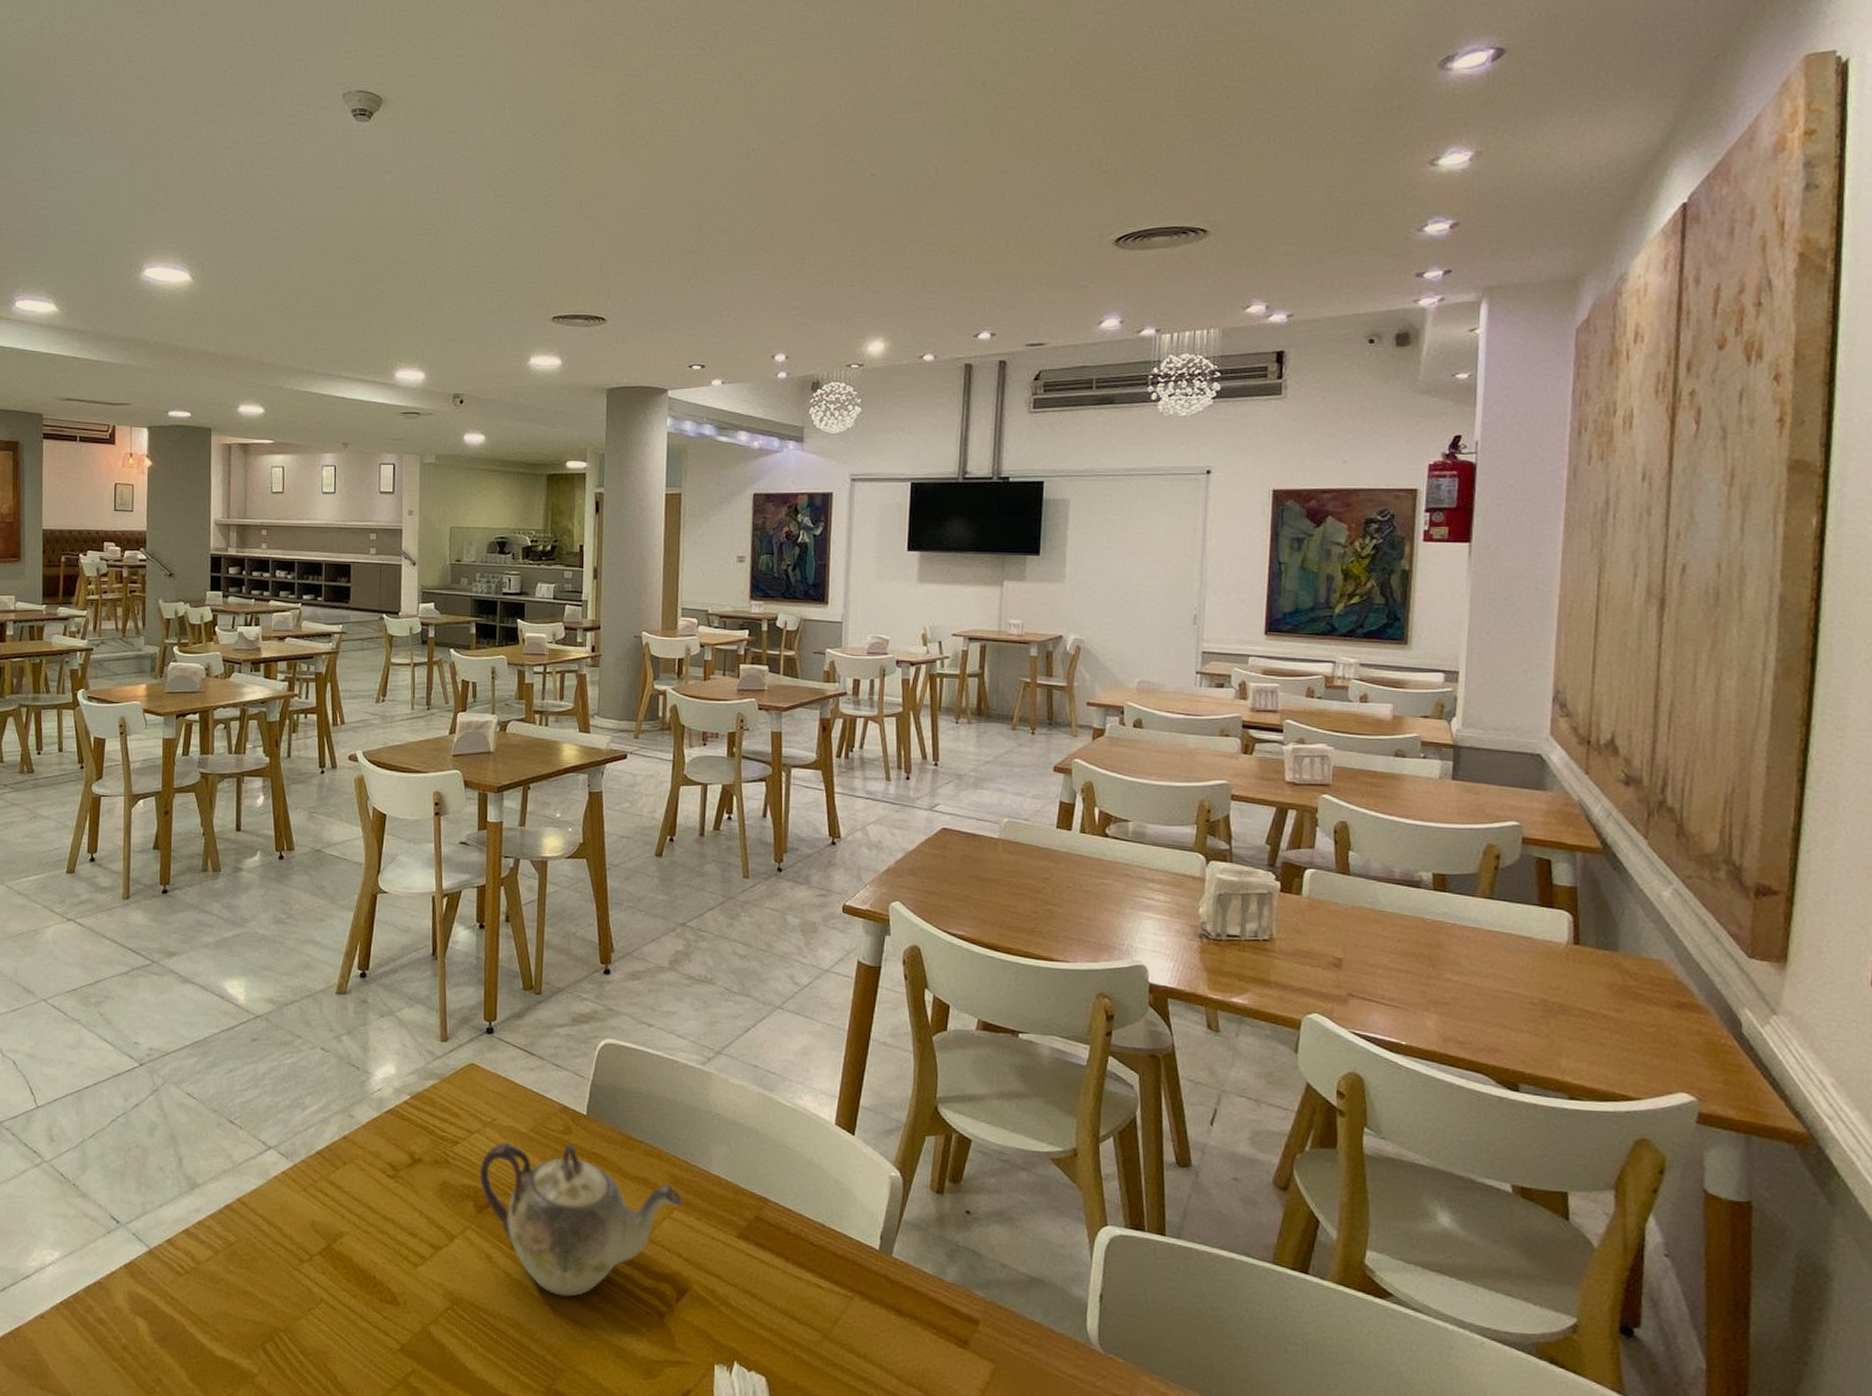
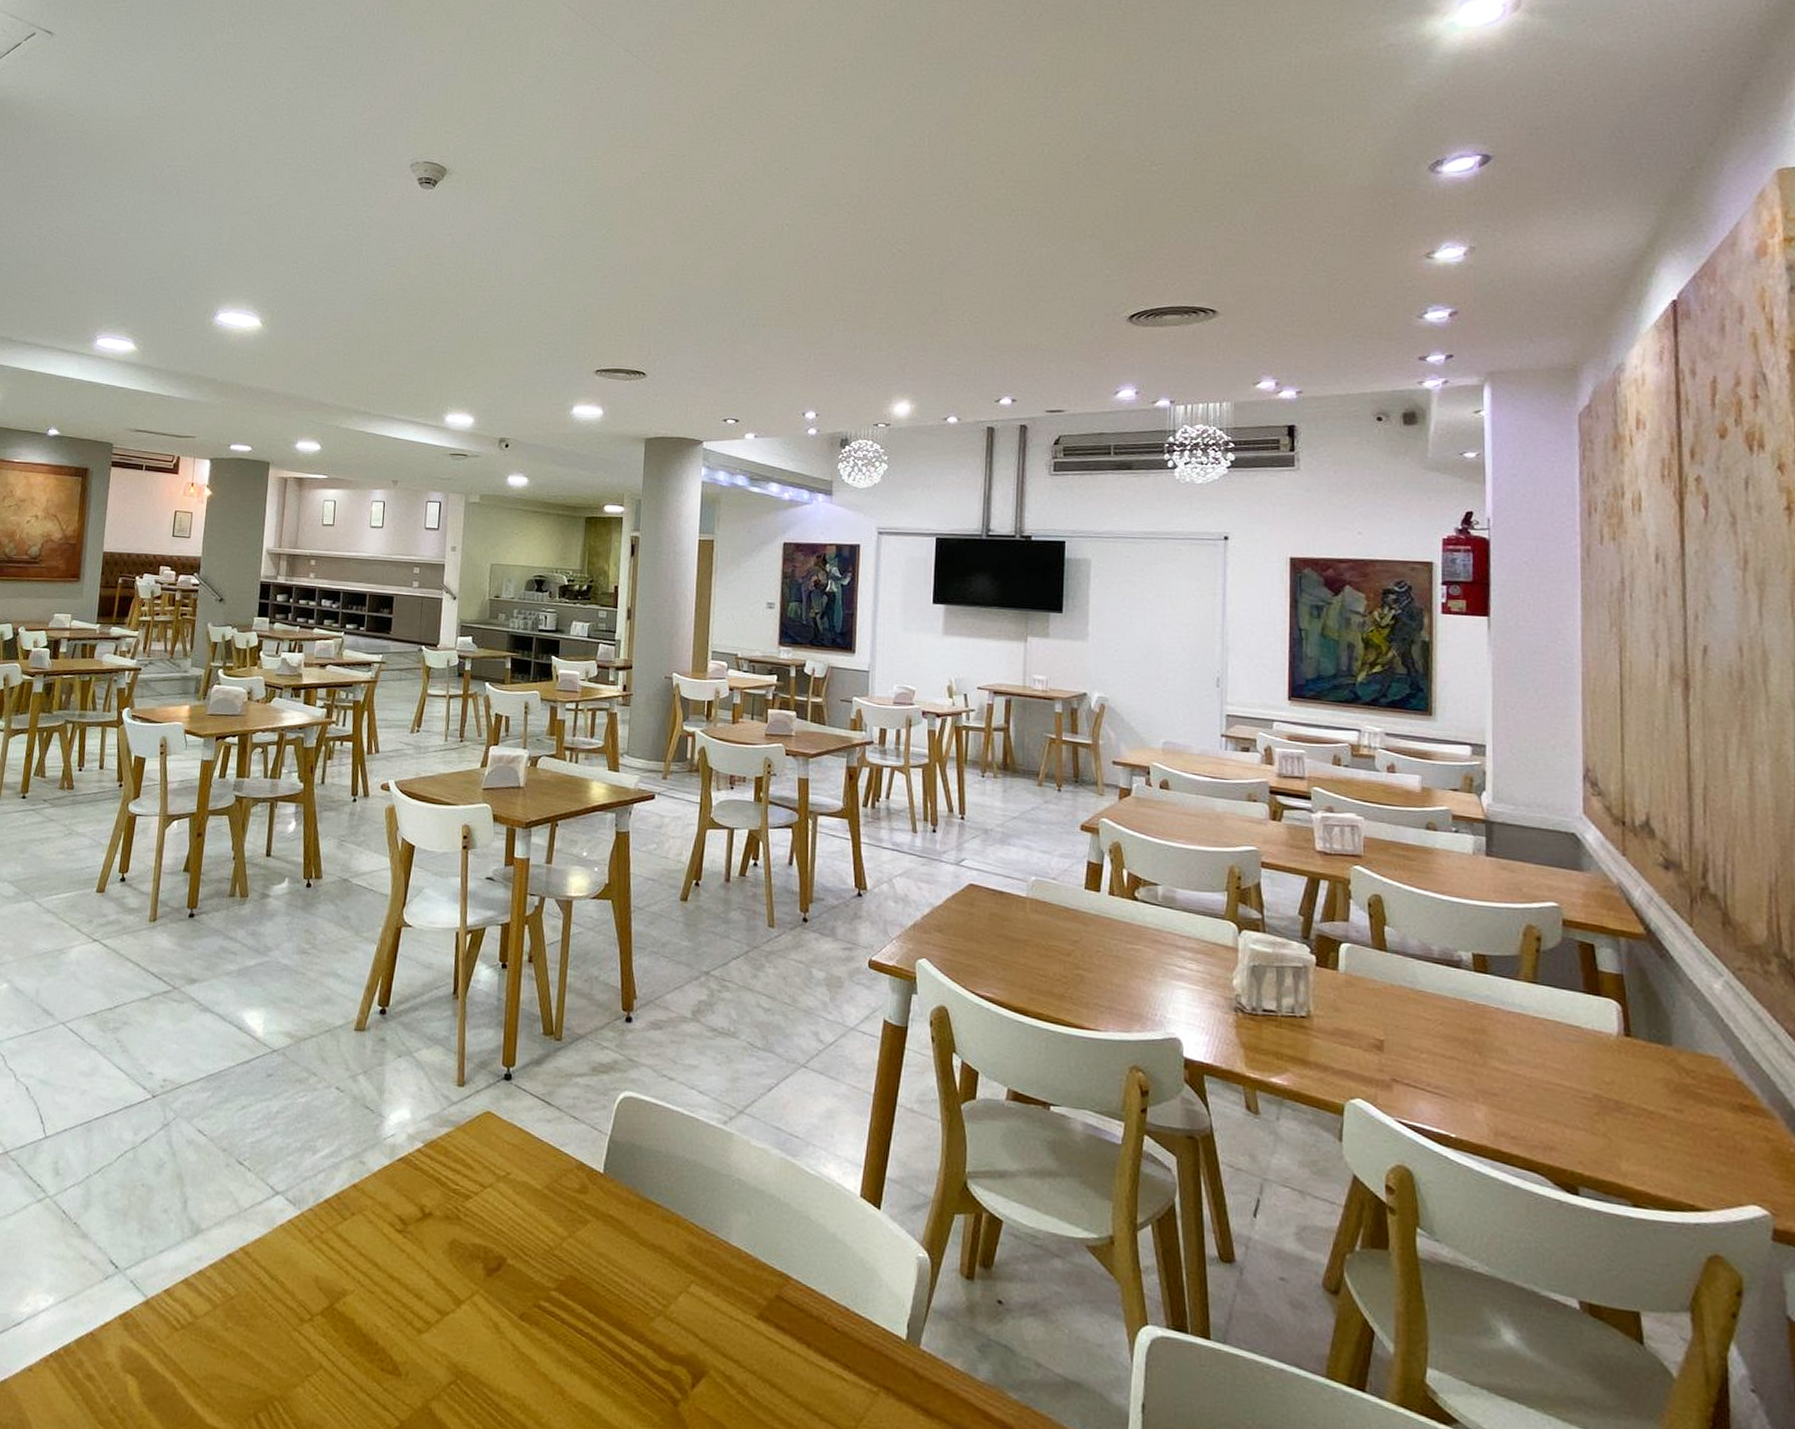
teapot: present [479,1142,683,1297] -> none [490,1199,701,1376]

